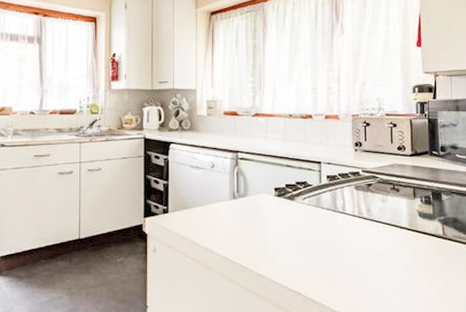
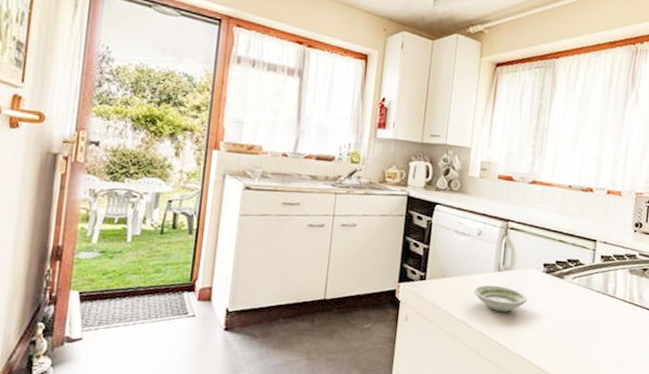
saucer: none [213,212,264,236] -> present [473,285,528,312]

